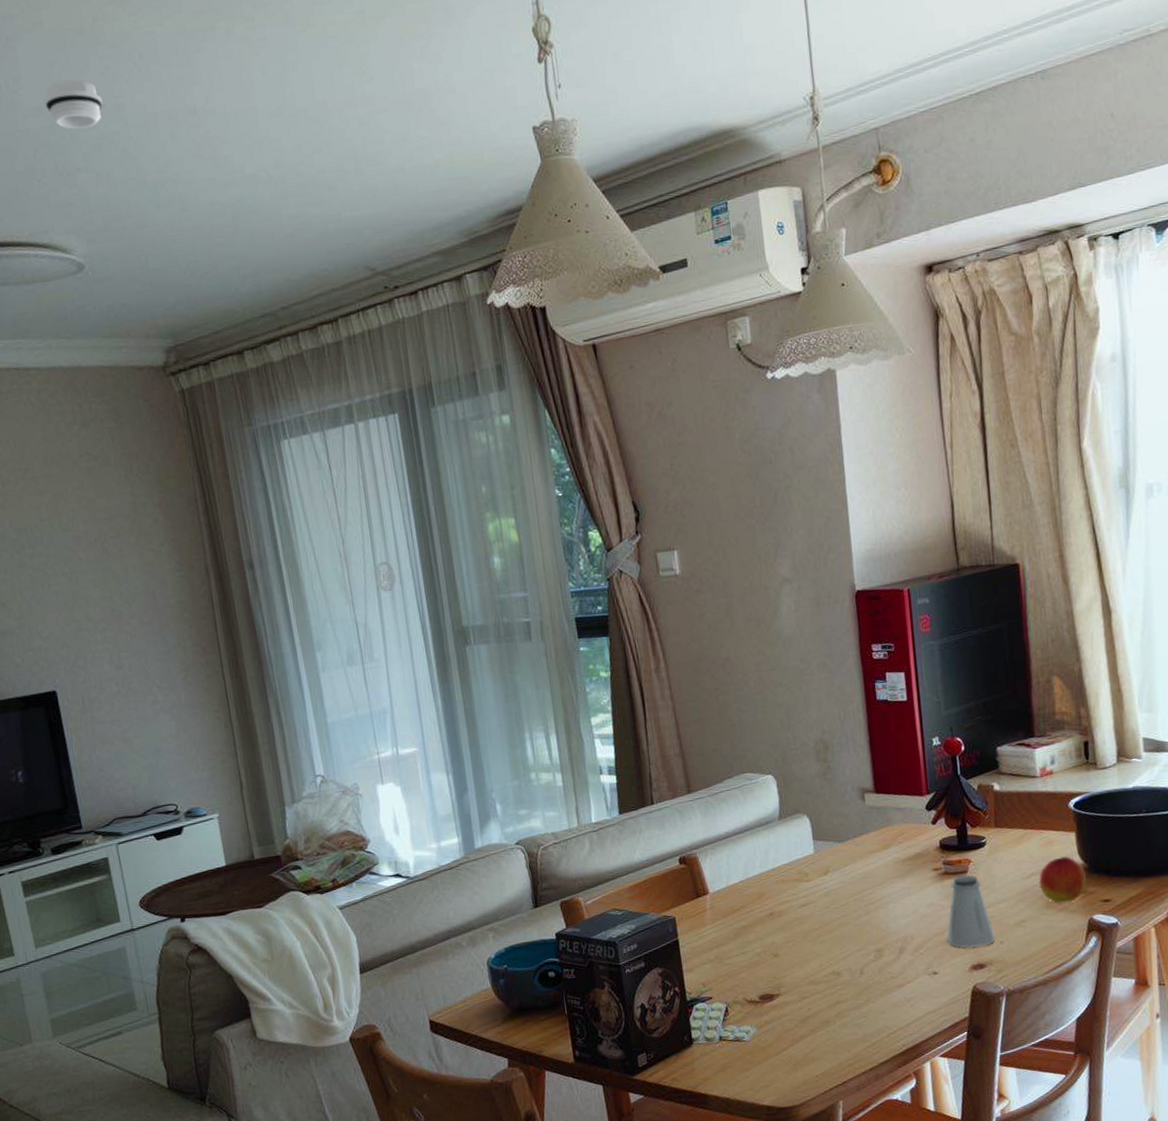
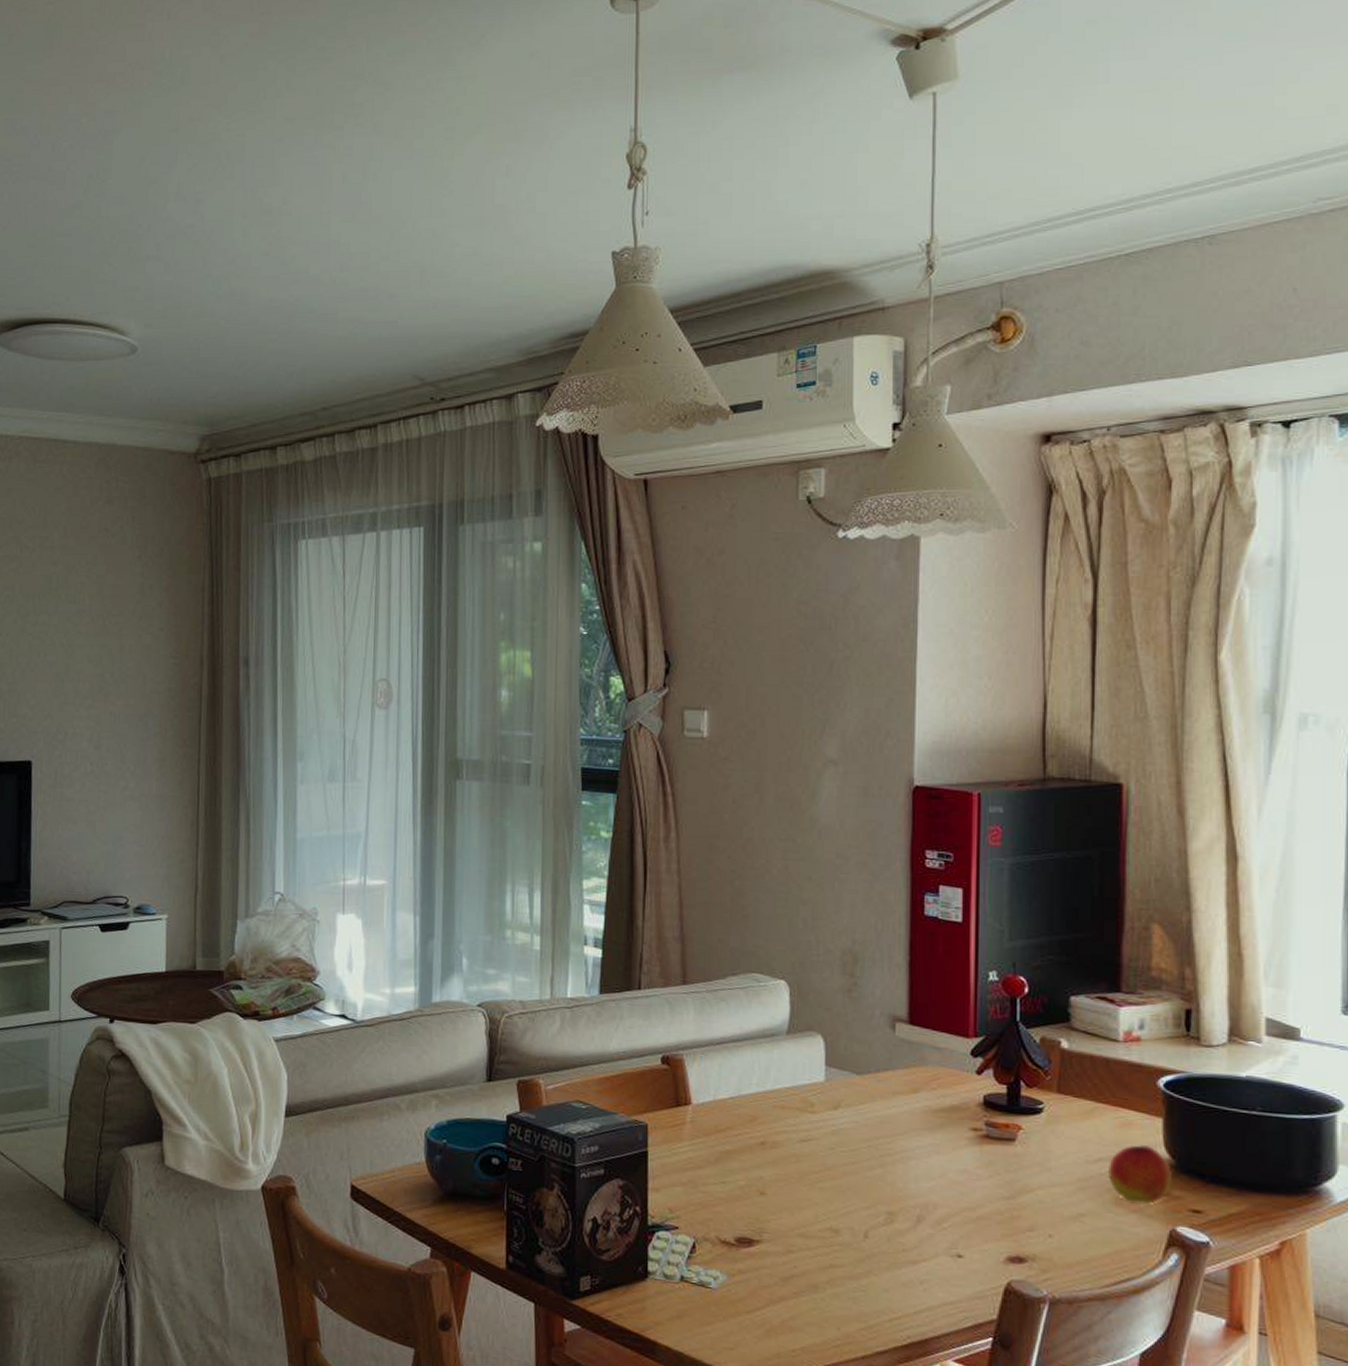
smoke detector: present [44,79,103,129] -> none [130,173,184,220]
saltshaker: present [946,875,996,948] -> none [979,1143,1043,1236]

